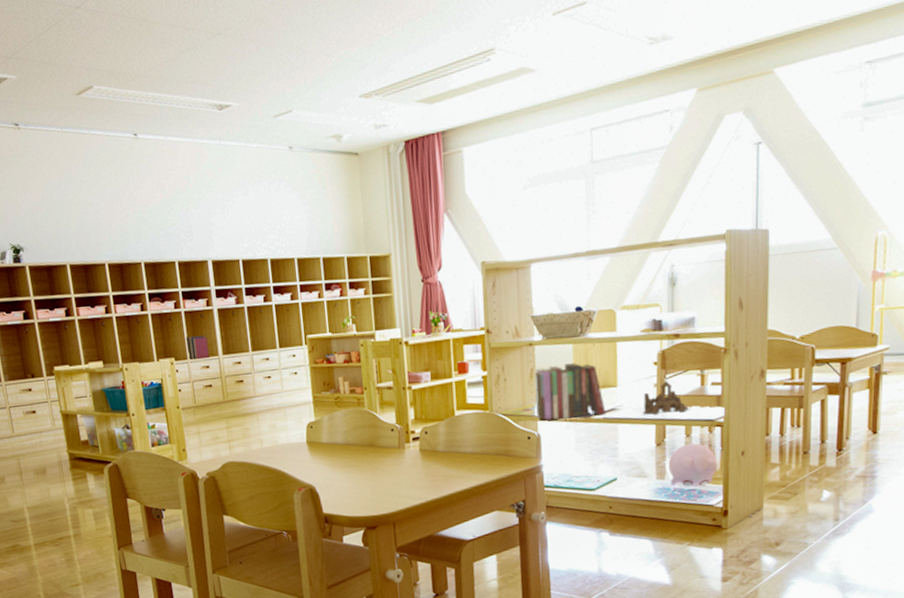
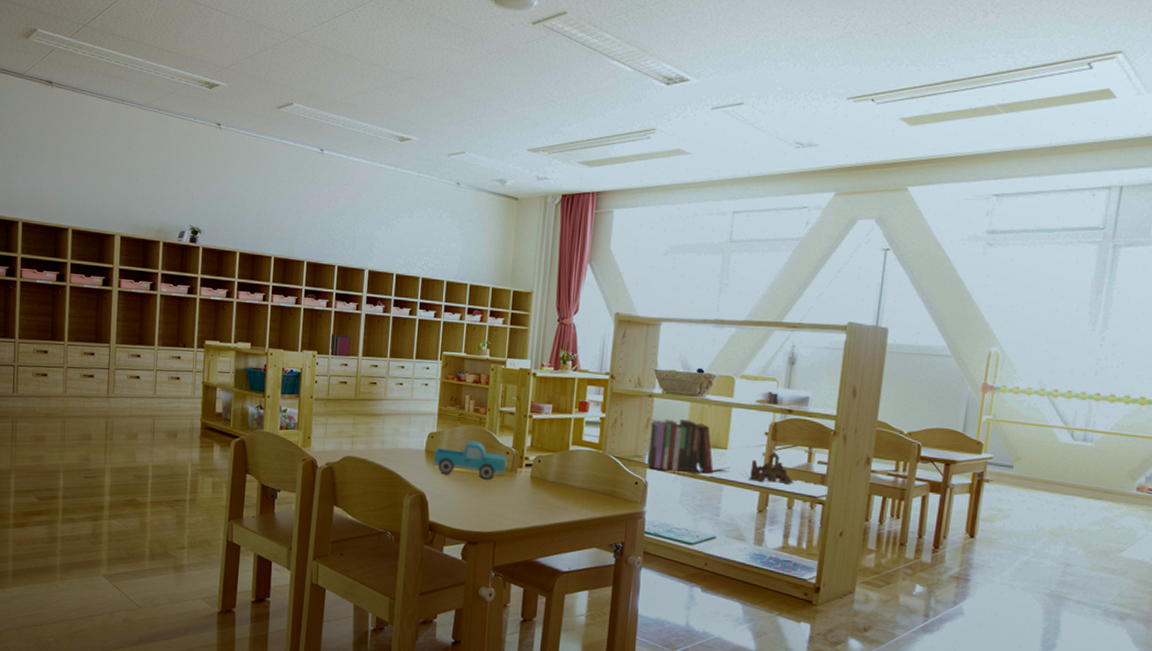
toy truck: none [316,423,395,464] -> present [433,440,508,480]
toy animal: present [668,443,718,487] -> none [766,515,816,559]

